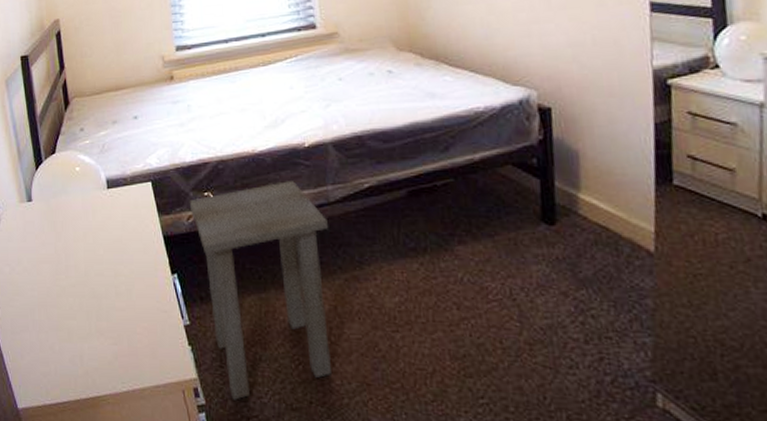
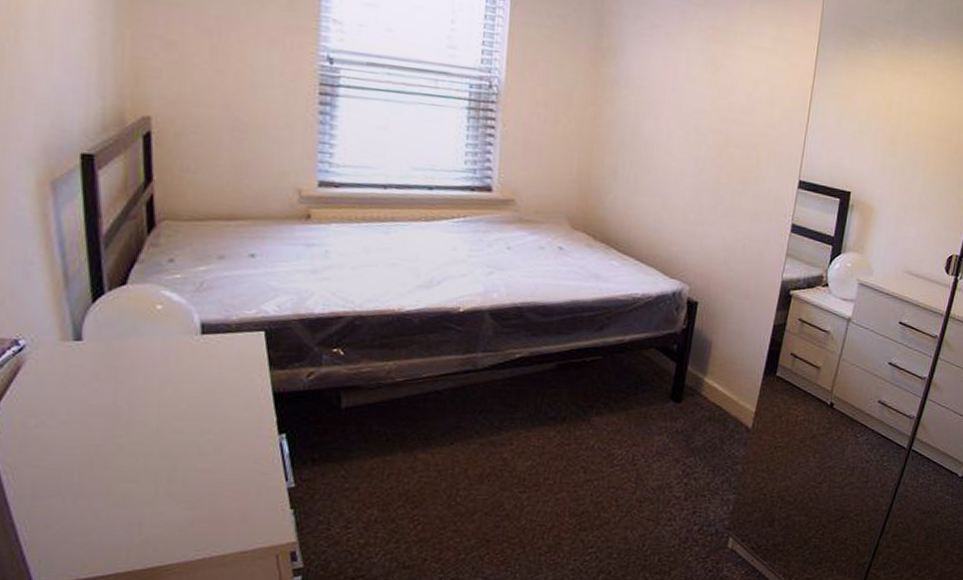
side table: present [189,181,332,400] -> none [312,344,473,562]

